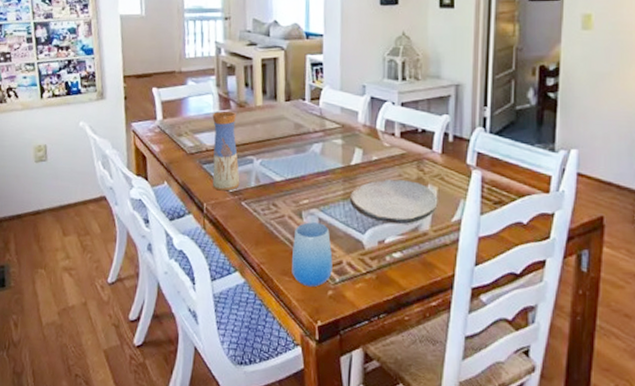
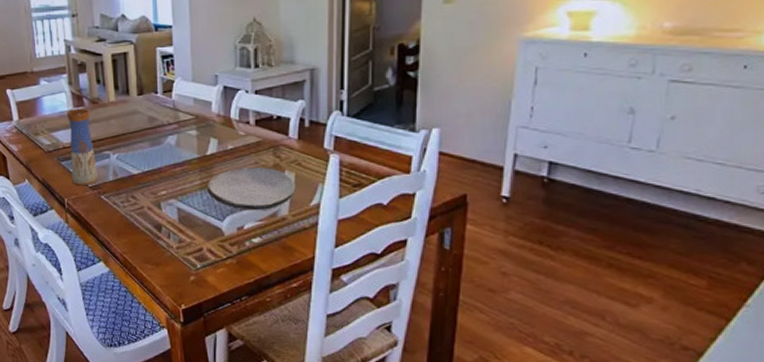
cup: present [292,222,333,288] -> none [154,212,193,274]

